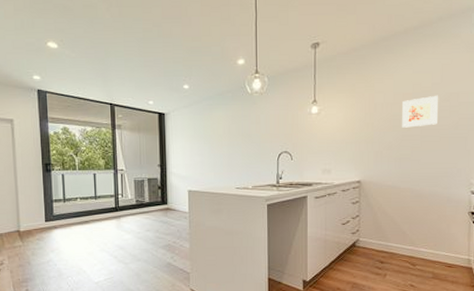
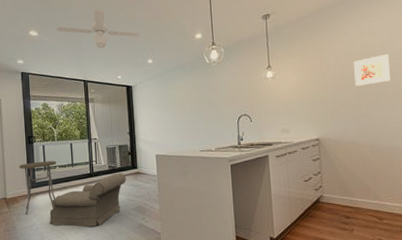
side table: none [34,192,78,250] -> present [19,160,57,215]
armchair: none [68,208,155,264] -> present [49,173,126,227]
ceiling fan: none [79,21,175,69] -> present [56,8,139,49]

